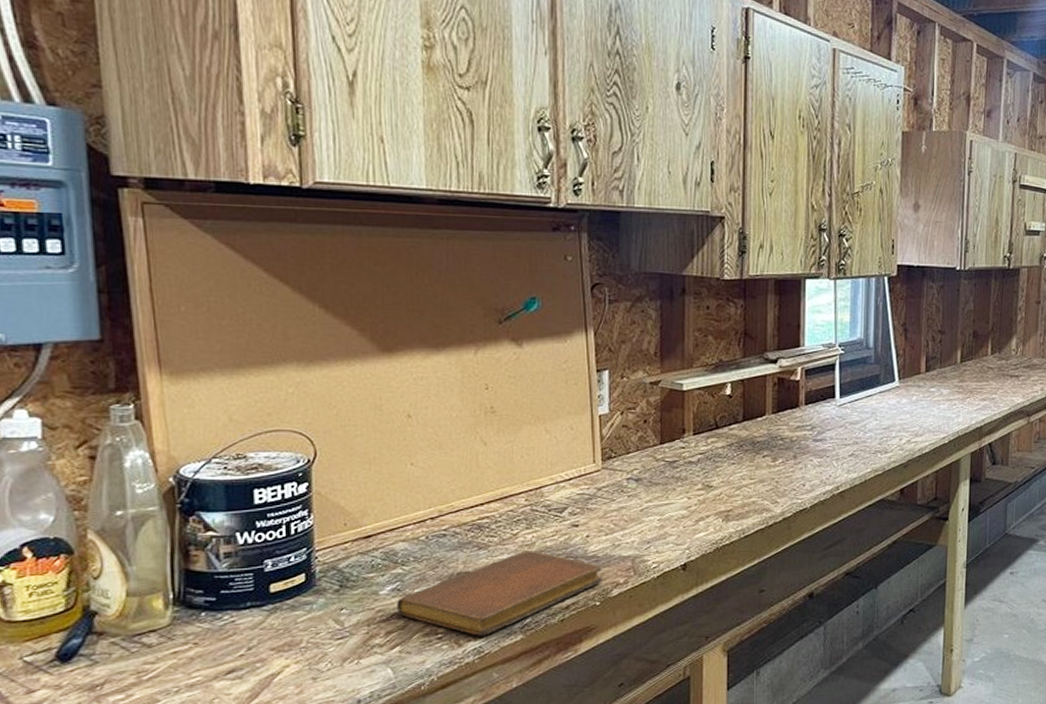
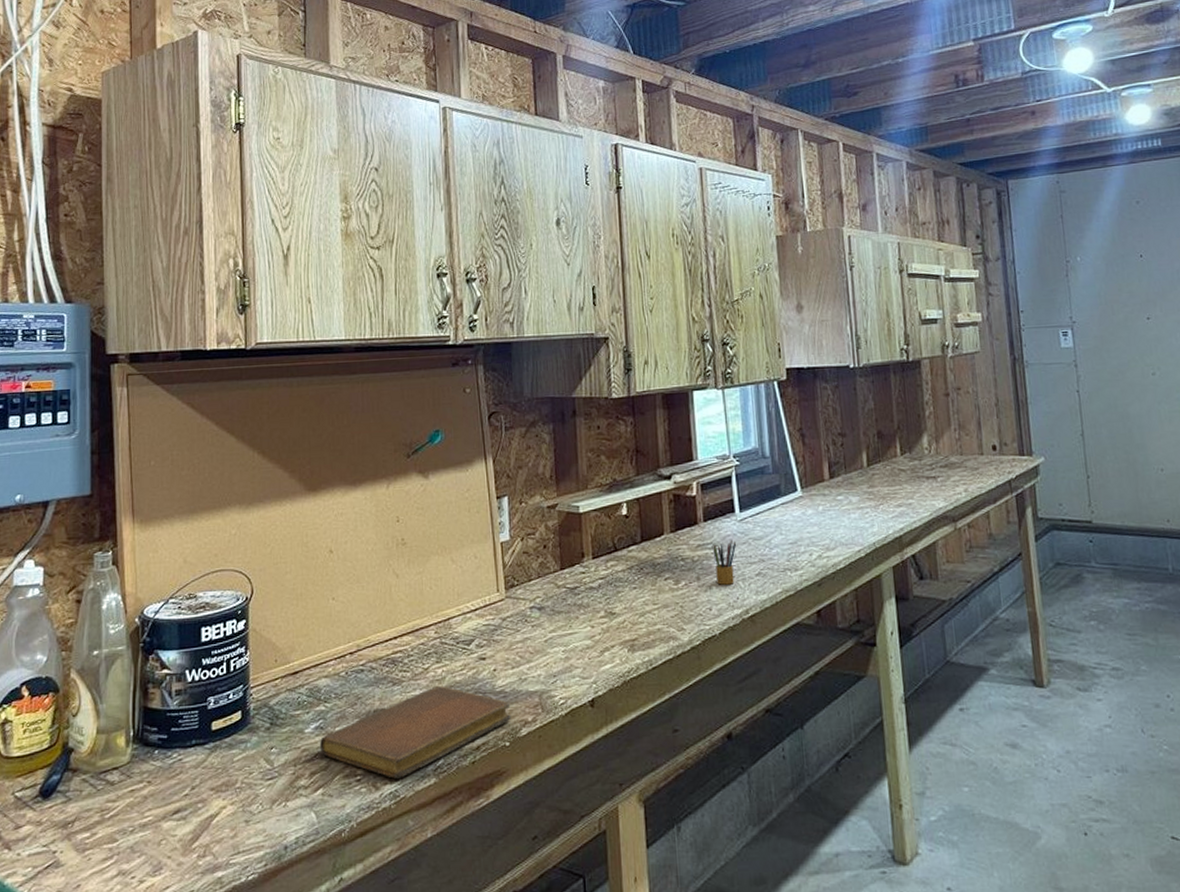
pencil box: none [811,422,834,464] -> present [713,539,737,585]

